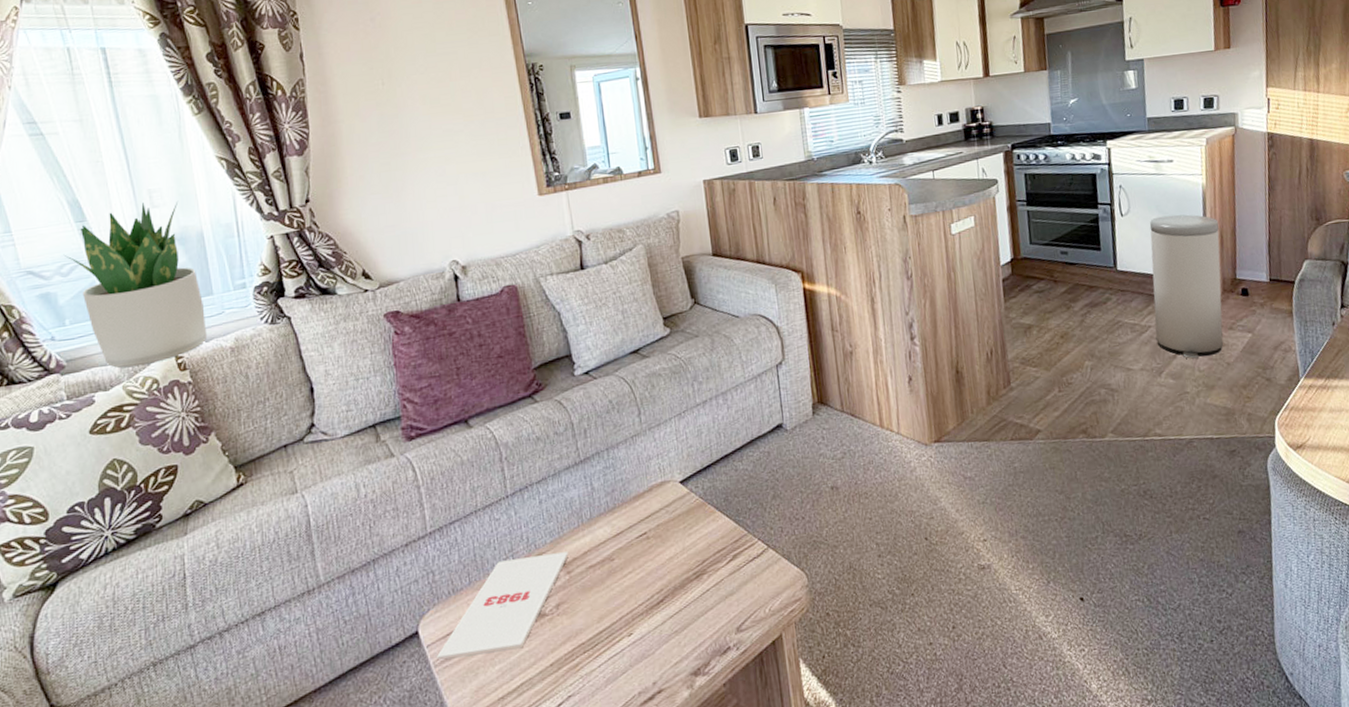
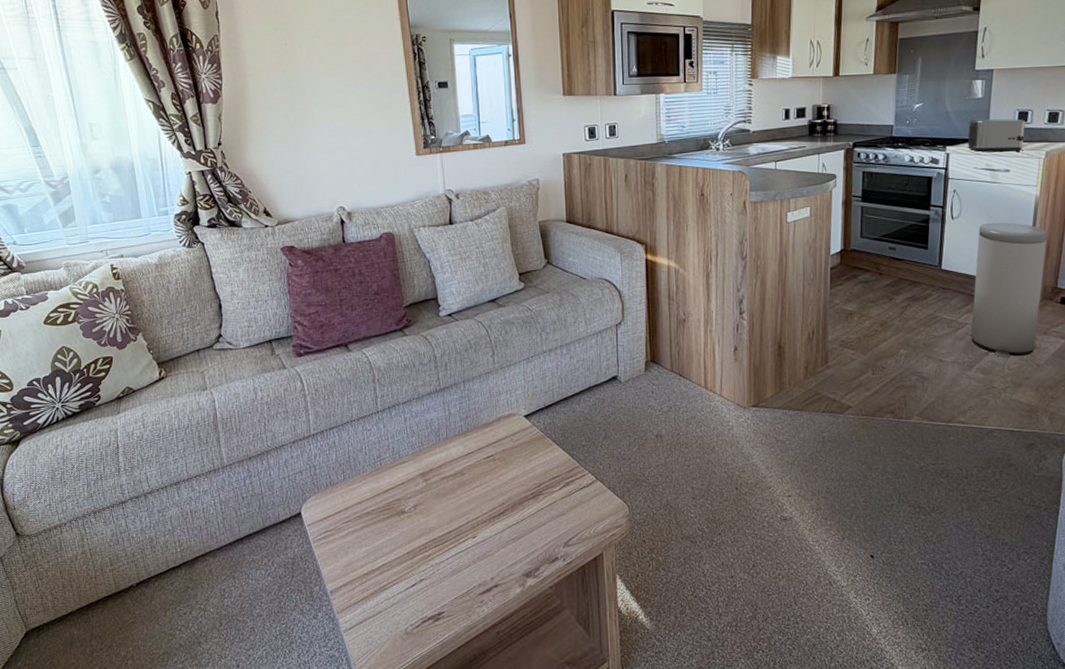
planter: present [63,200,208,368] -> none [22,135,137,273]
magazine: present [436,551,570,661] -> none [314,463,427,538]
toaster: none [1126,107,1183,144] -> present [968,118,1026,153]

